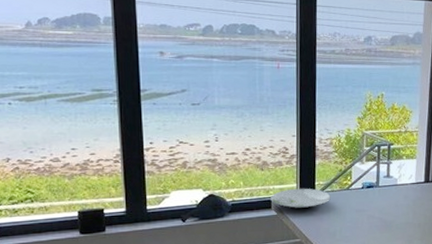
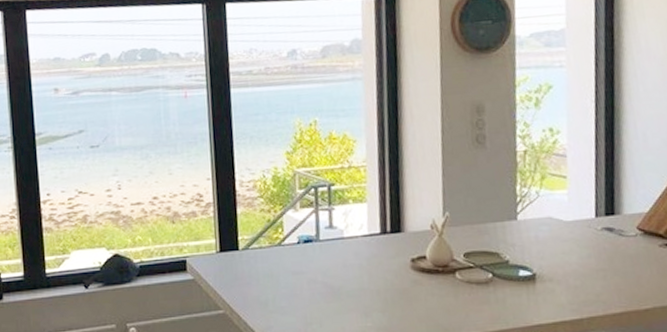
plate: present [271,188,331,209] -> none [185,244,259,272]

